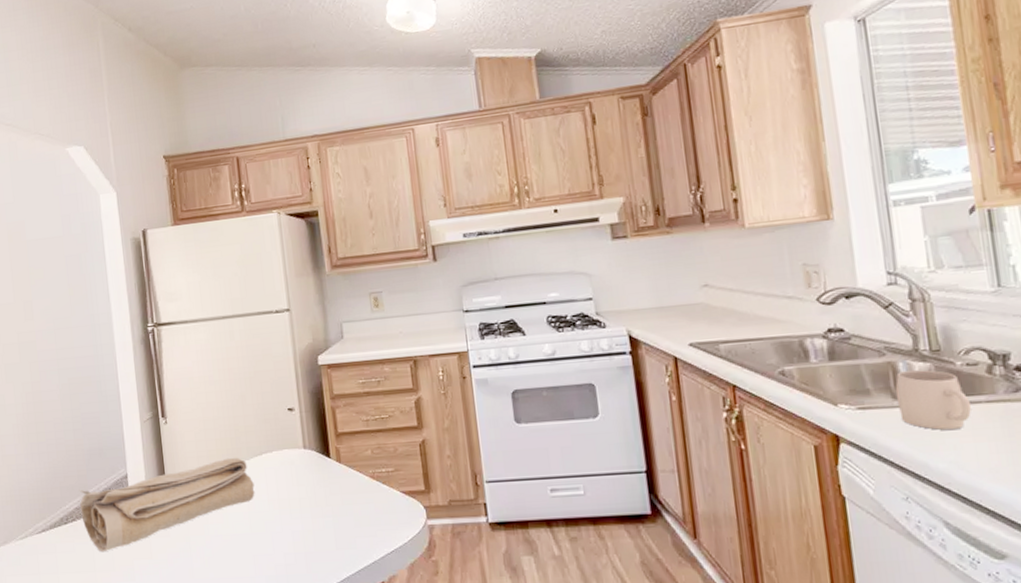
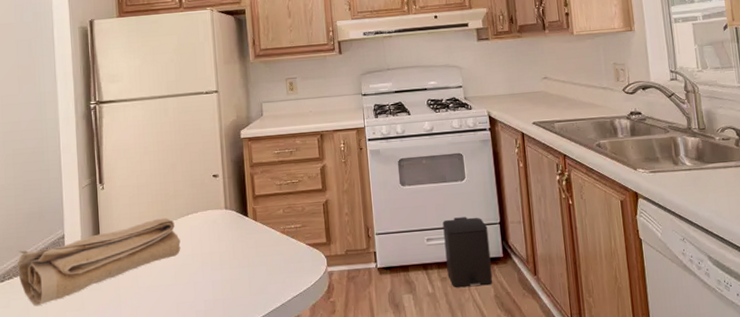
pedal bin: none [570,463,638,551] -> present [442,217,493,288]
mug: present [895,369,971,431] -> none [675,143,726,188]

